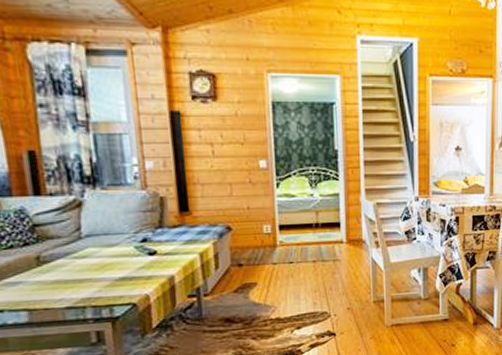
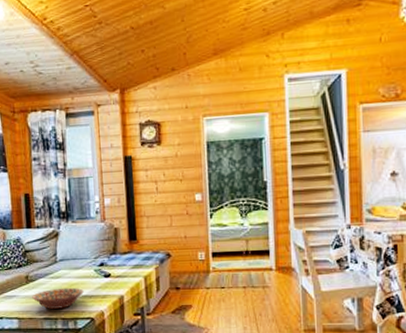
decorative bowl: none [47,268,121,296] -> present [32,287,84,309]

